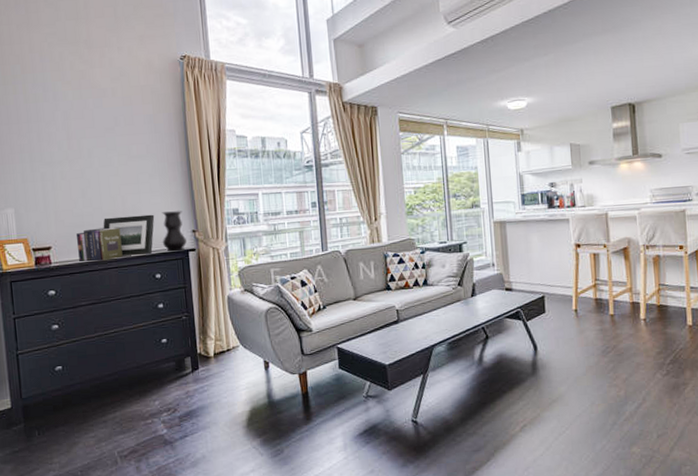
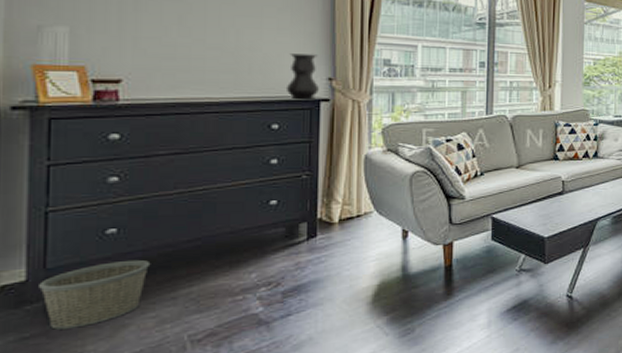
basket: none [19,390,87,446] -> present [39,259,151,330]
books: present [76,227,123,262] -> none [161,63,229,103]
picture frame: present [103,214,155,257] -> none [204,52,279,100]

